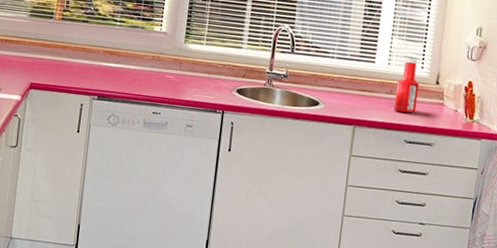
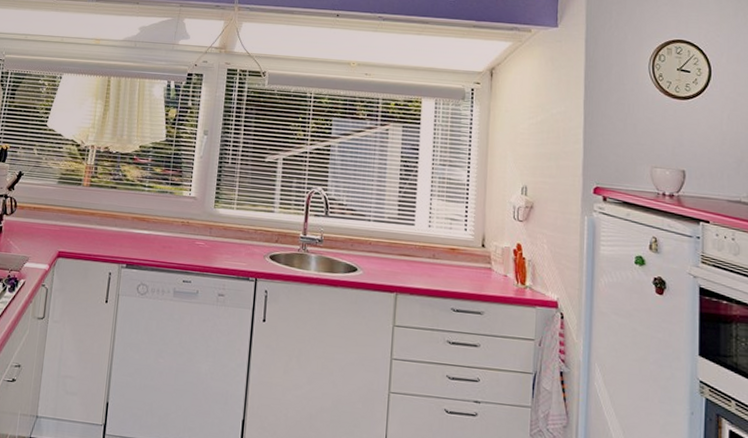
ketchup bottle: present [394,58,419,113] -> none [438,219,463,279]

